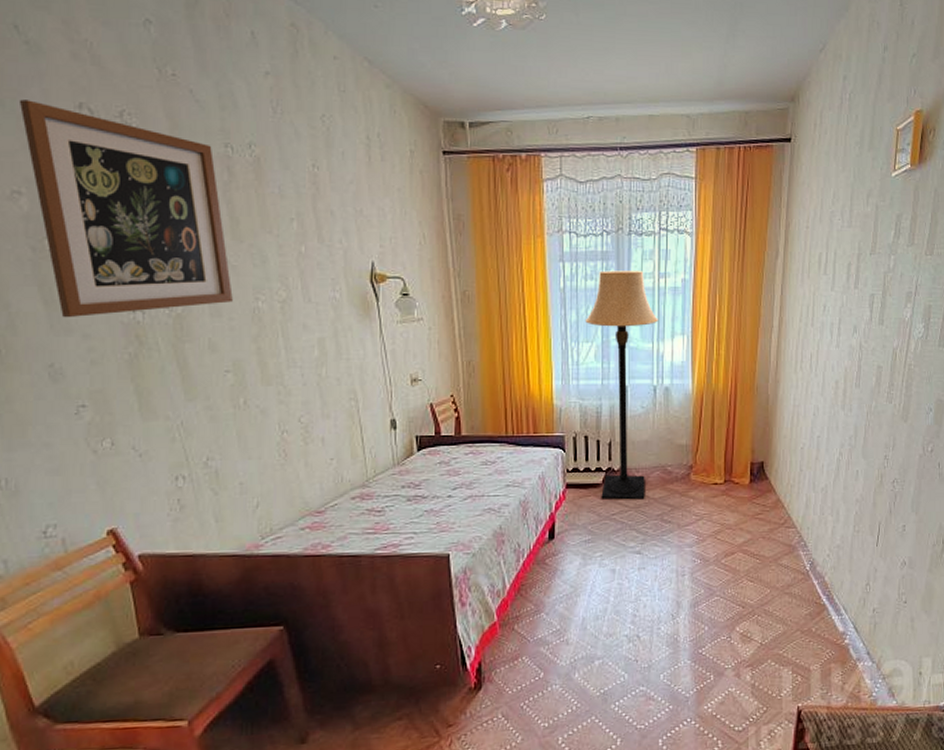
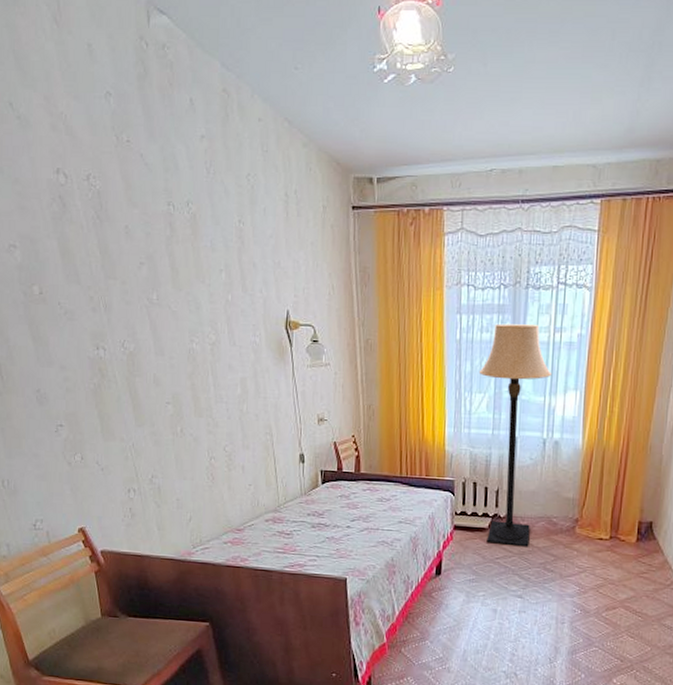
wall art: present [18,99,233,318] -> none [13,167,173,352]

